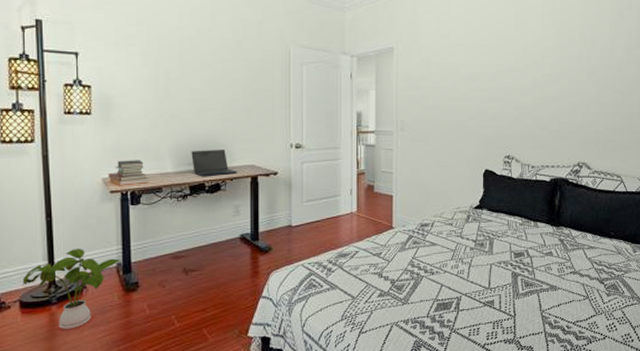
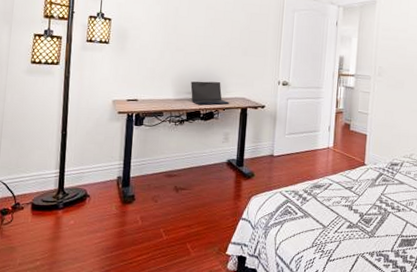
house plant: present [22,249,122,330] -> none [36,161,123,233]
books: present [108,160,149,186] -> none [118,85,153,109]

